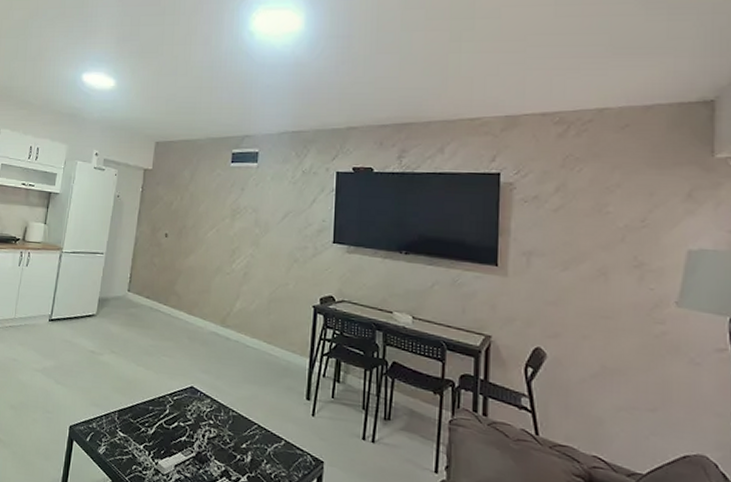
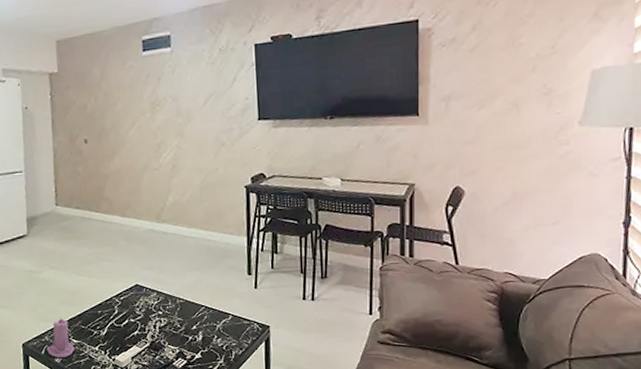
candle: none [91,405,120,451] -> present [46,317,75,358]

